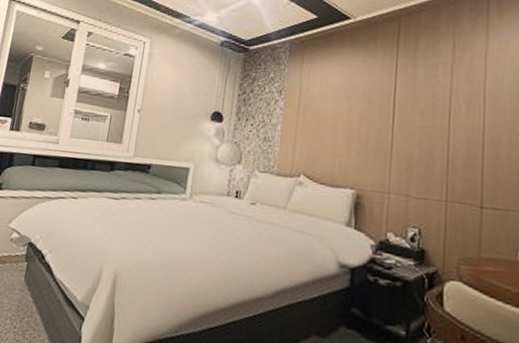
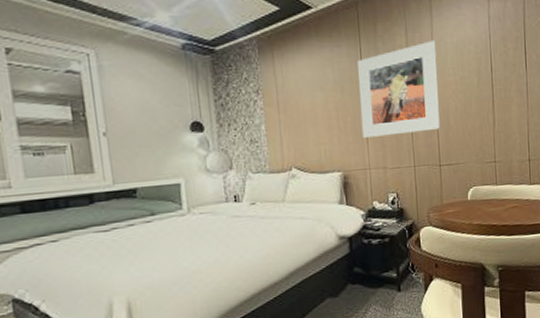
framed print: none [385,62,490,163] -> present [358,40,440,138]

